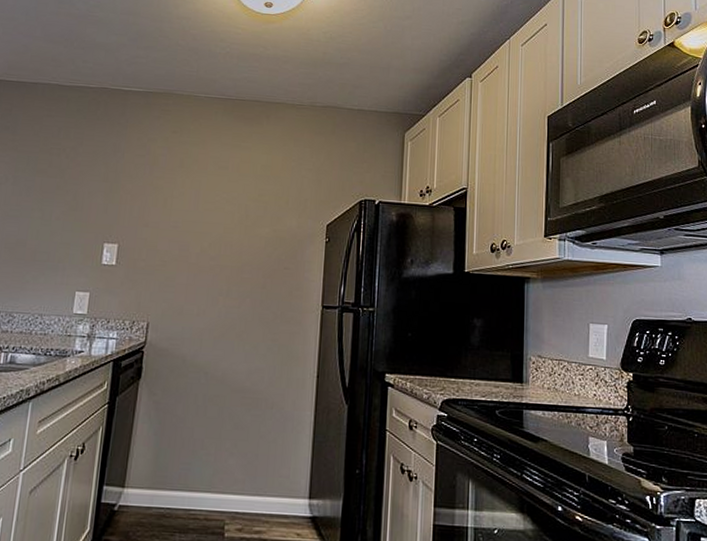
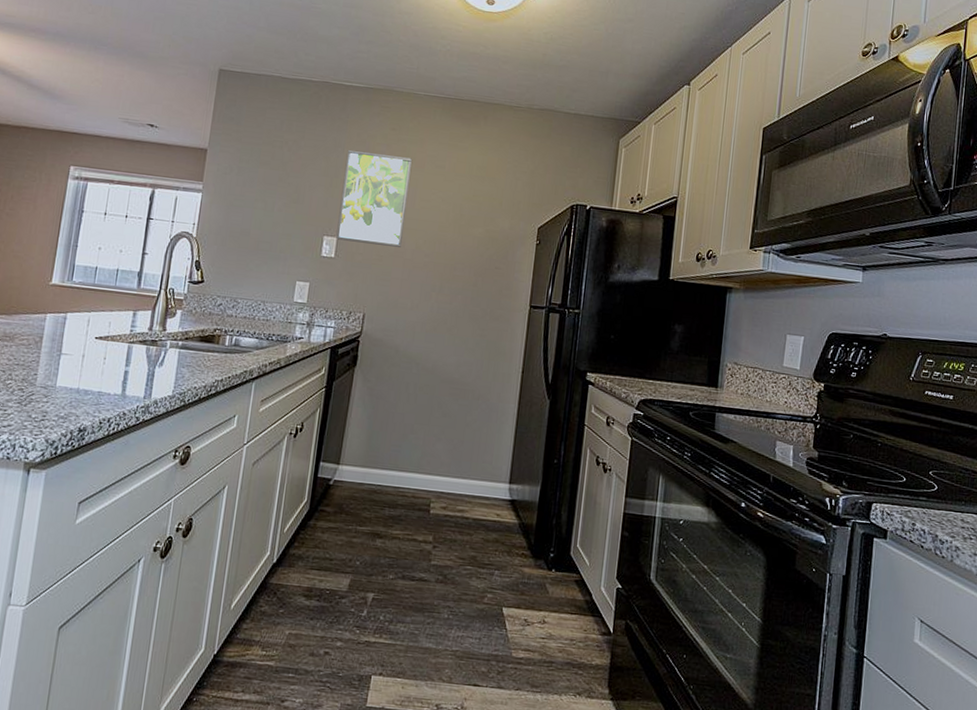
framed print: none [117,154,195,251] -> present [336,149,412,247]

